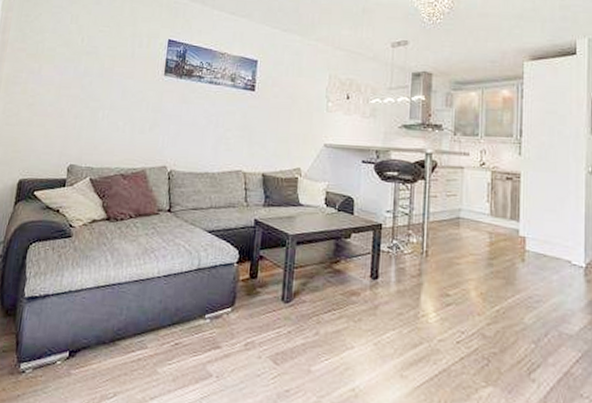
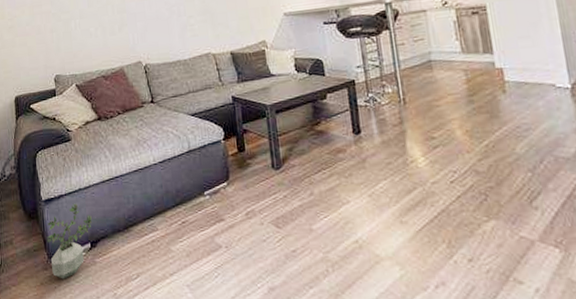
potted plant: none [18,305,78,388] -> present [46,203,93,279]

